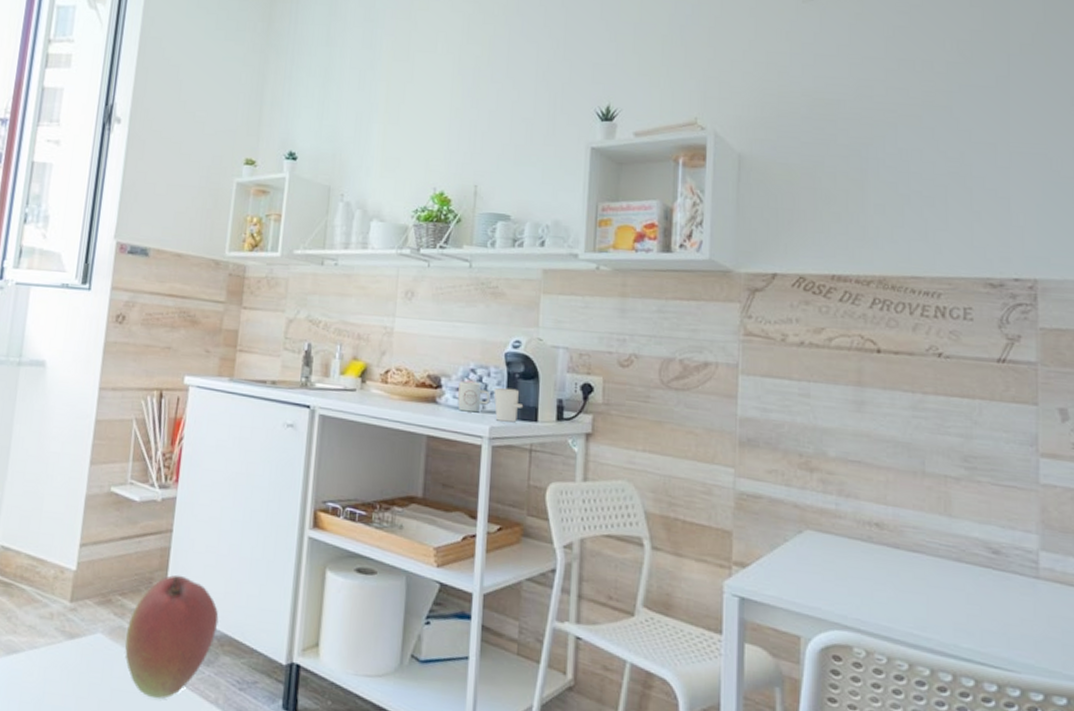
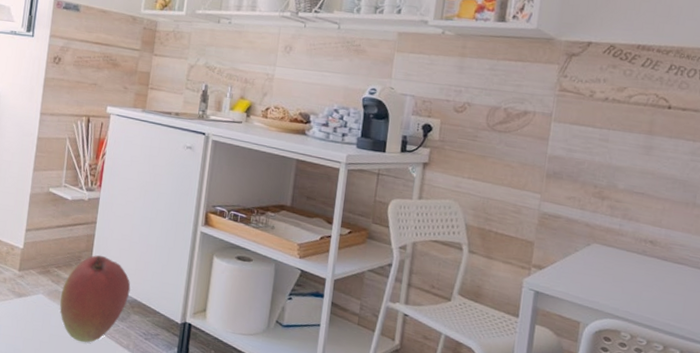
mug: present [458,381,491,413] -> none [322,119,349,144]
cup: present [493,387,524,423] -> none [351,125,375,152]

